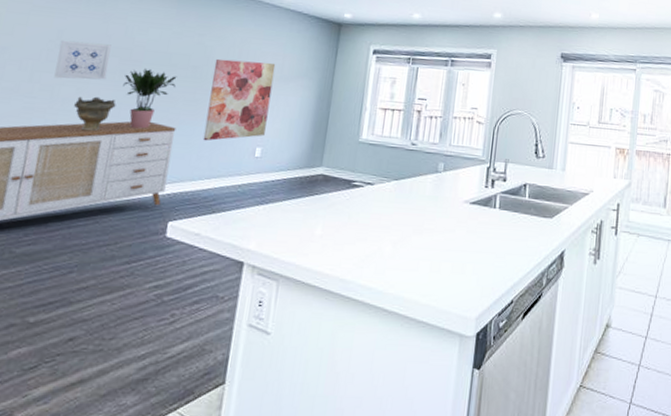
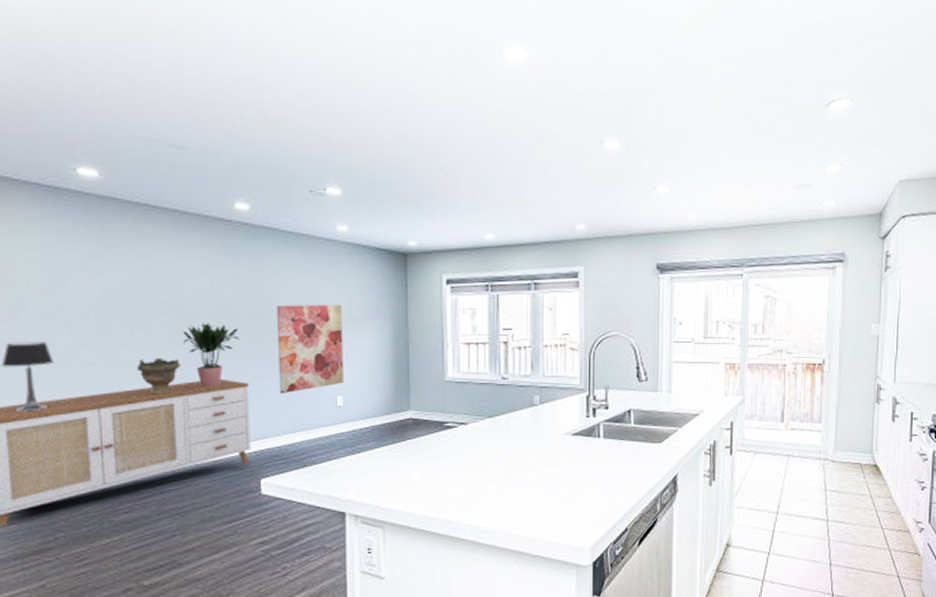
wall art: present [54,40,112,80] -> none [106,300,164,342]

